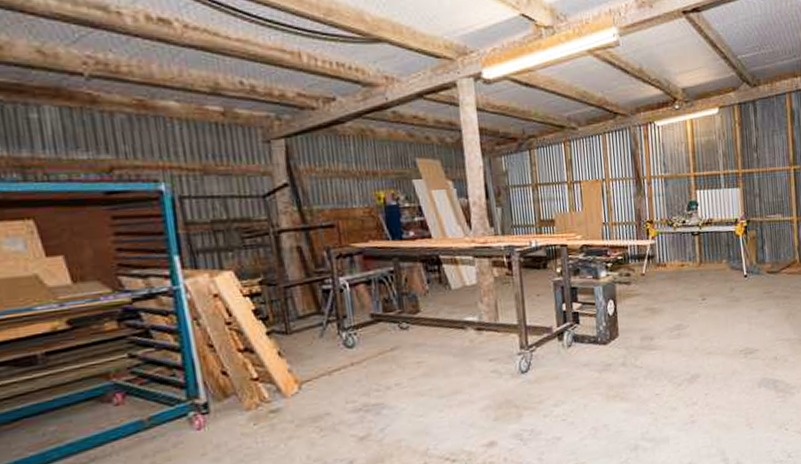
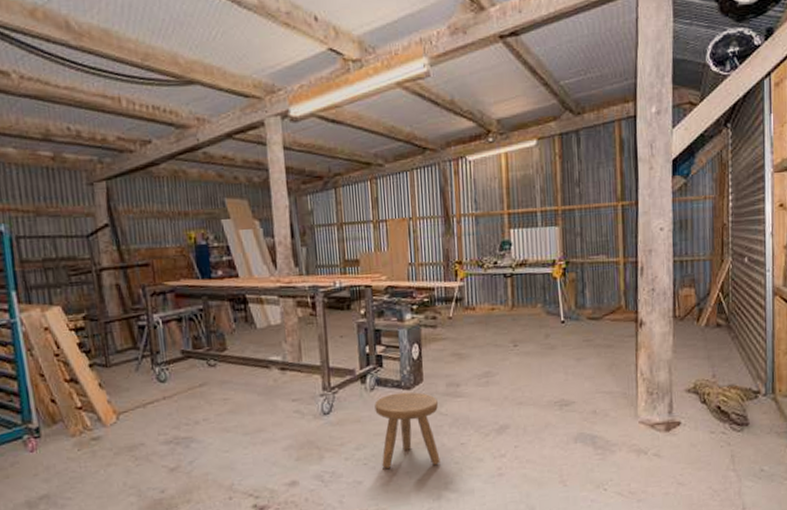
stool: none [572,347,637,423] -> present [375,392,440,469]

